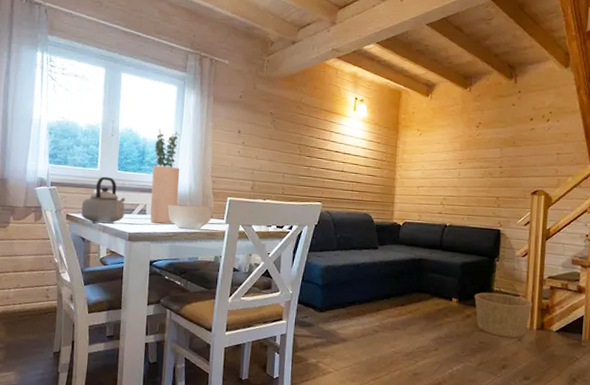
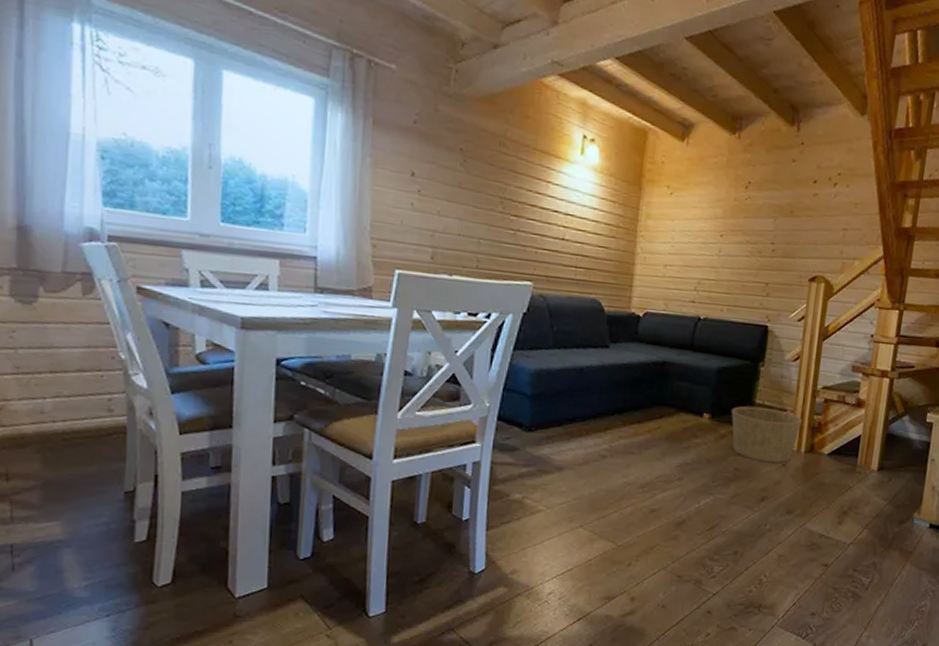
teapot: present [81,176,126,224] -> none [162,230,235,303]
vase: present [150,129,180,224] -> none [275,162,322,306]
bowl: present [167,204,214,230] -> none [302,276,375,315]

